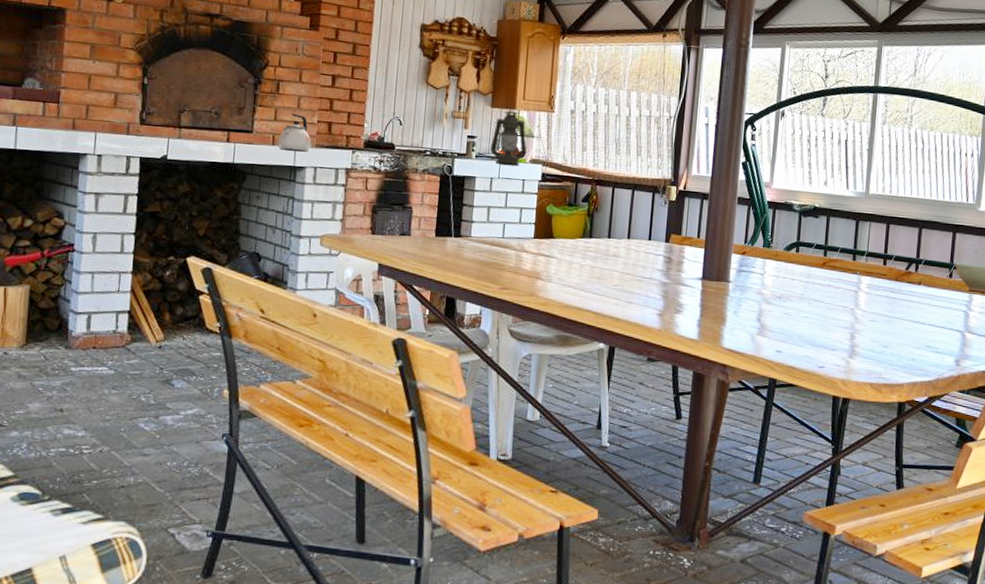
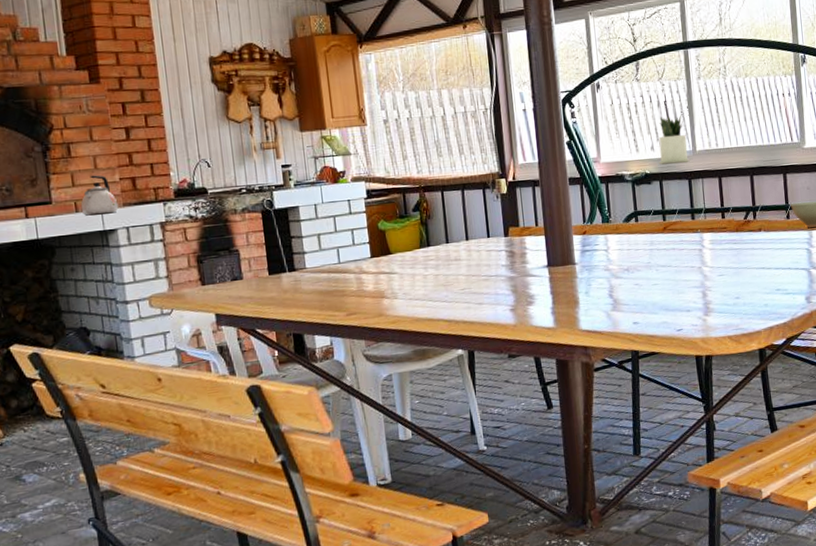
lantern: present [490,110,527,167] -> none [307,131,346,190]
planter: none [829,154,863,204] -> present [658,115,691,165]

